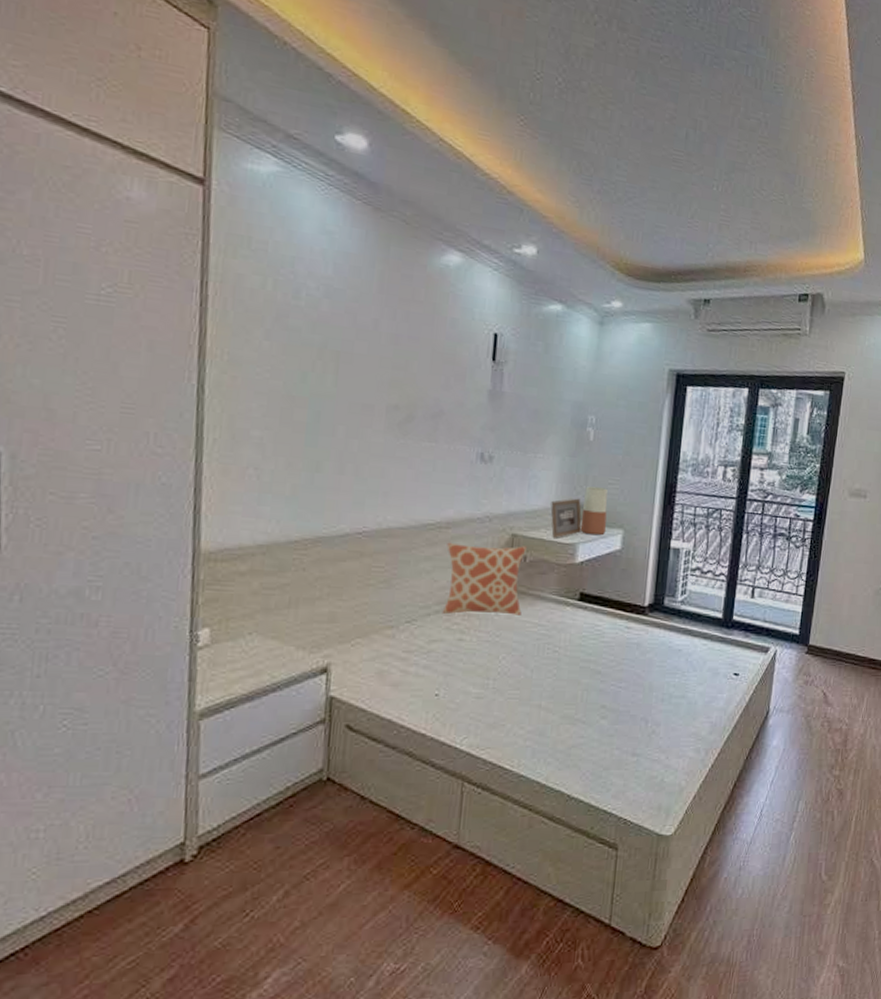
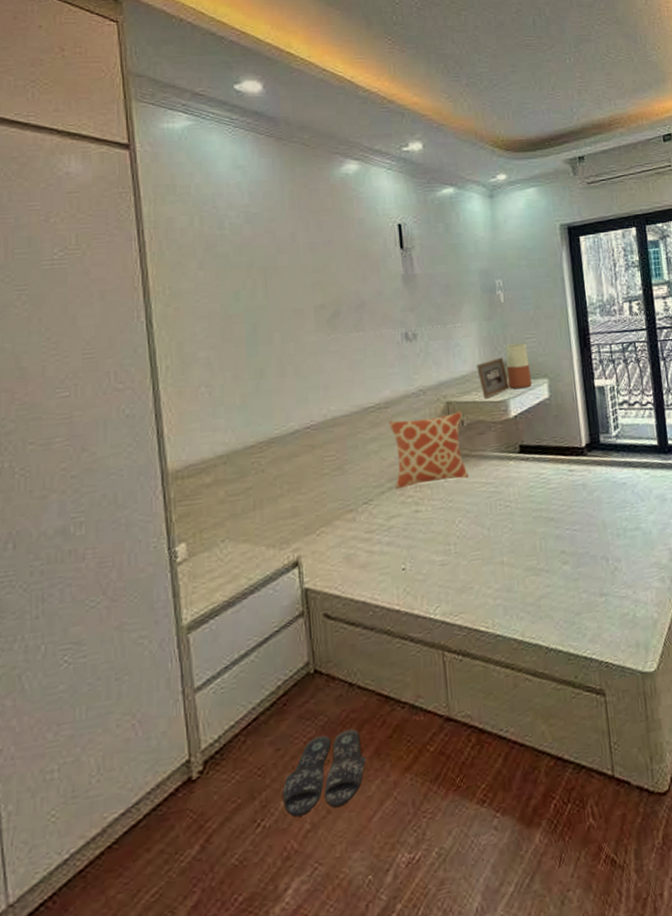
slippers: none [276,840,368,913] -> present [283,728,367,817]

